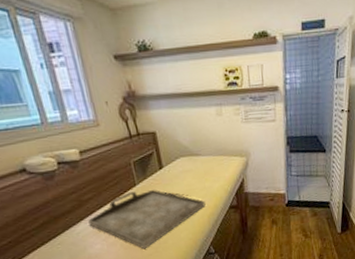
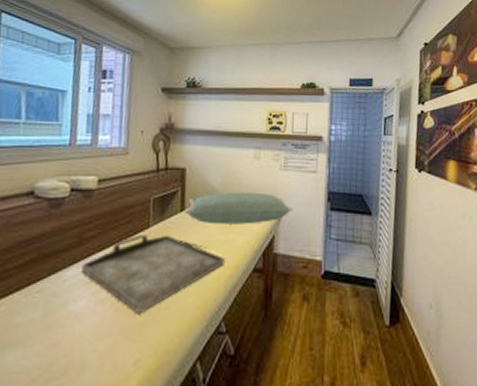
pillow: none [162,145,257,176] -> present [184,192,293,224]

